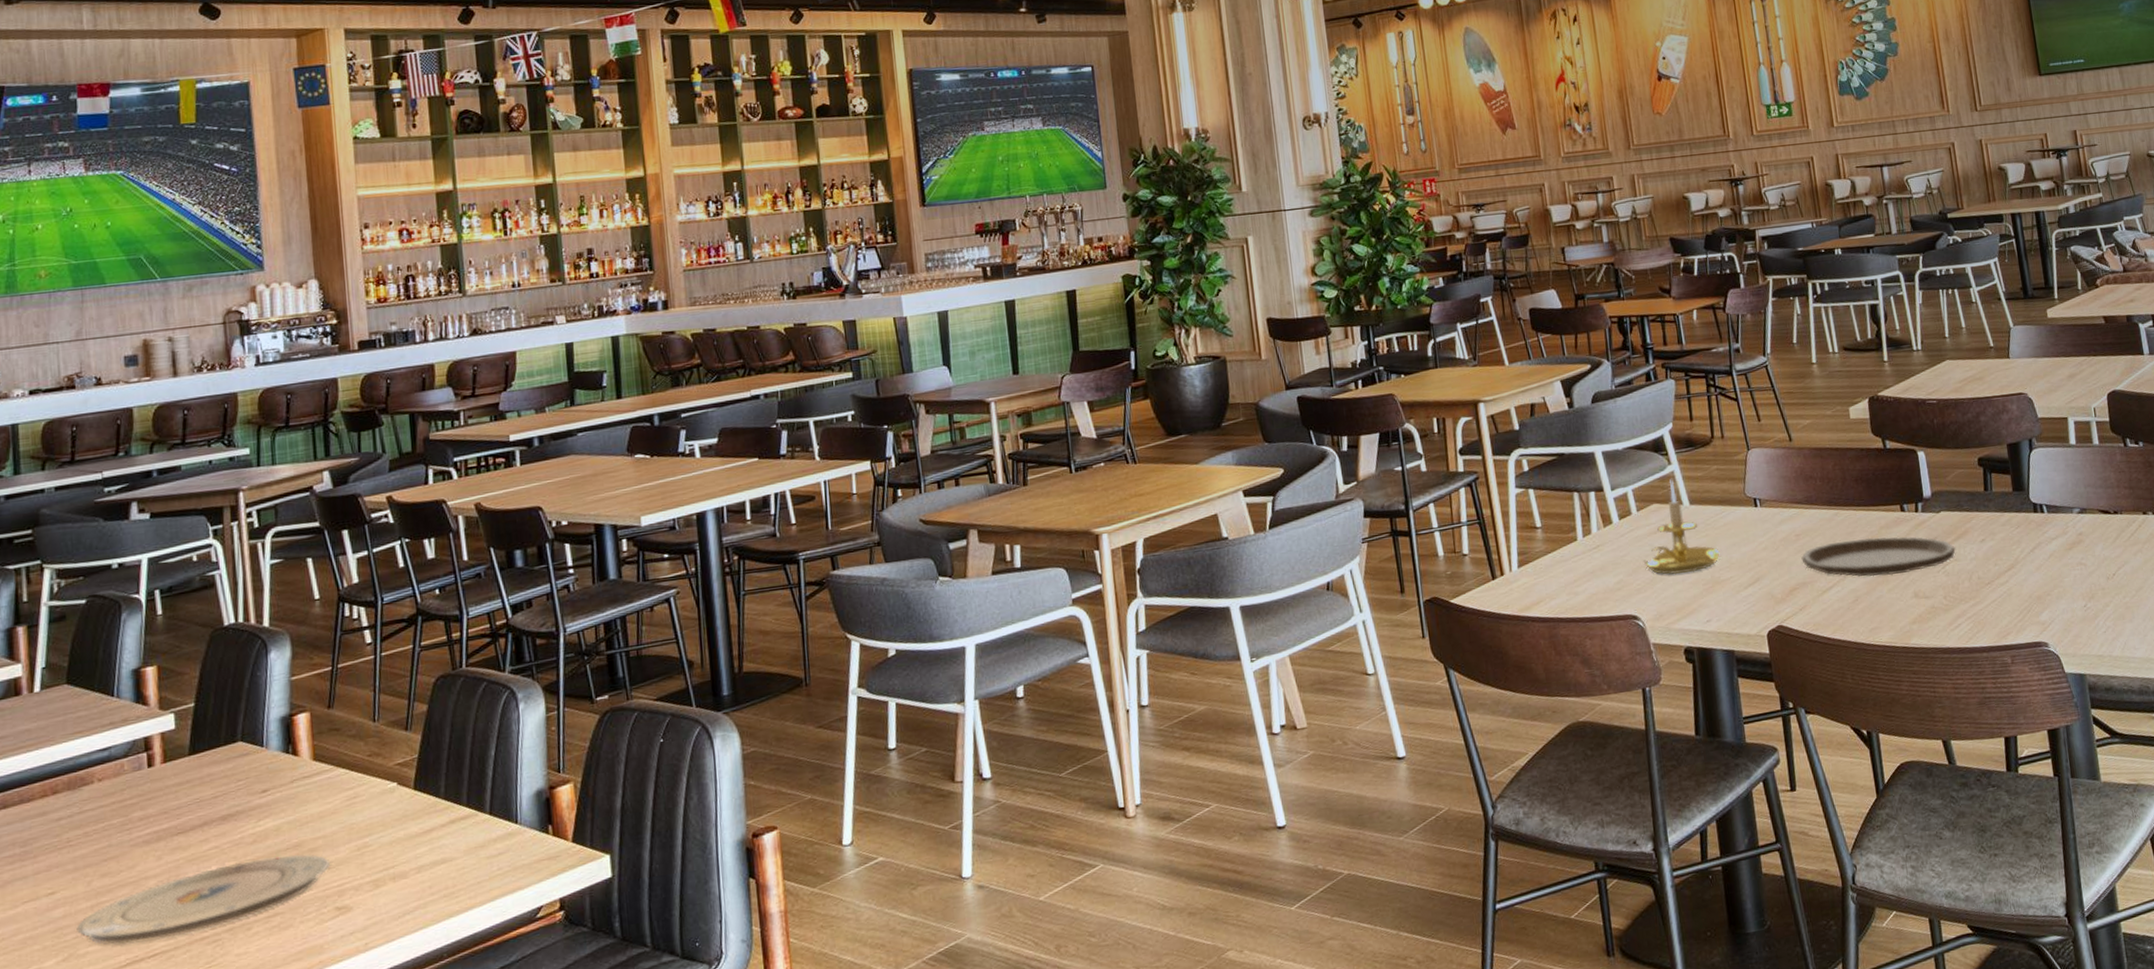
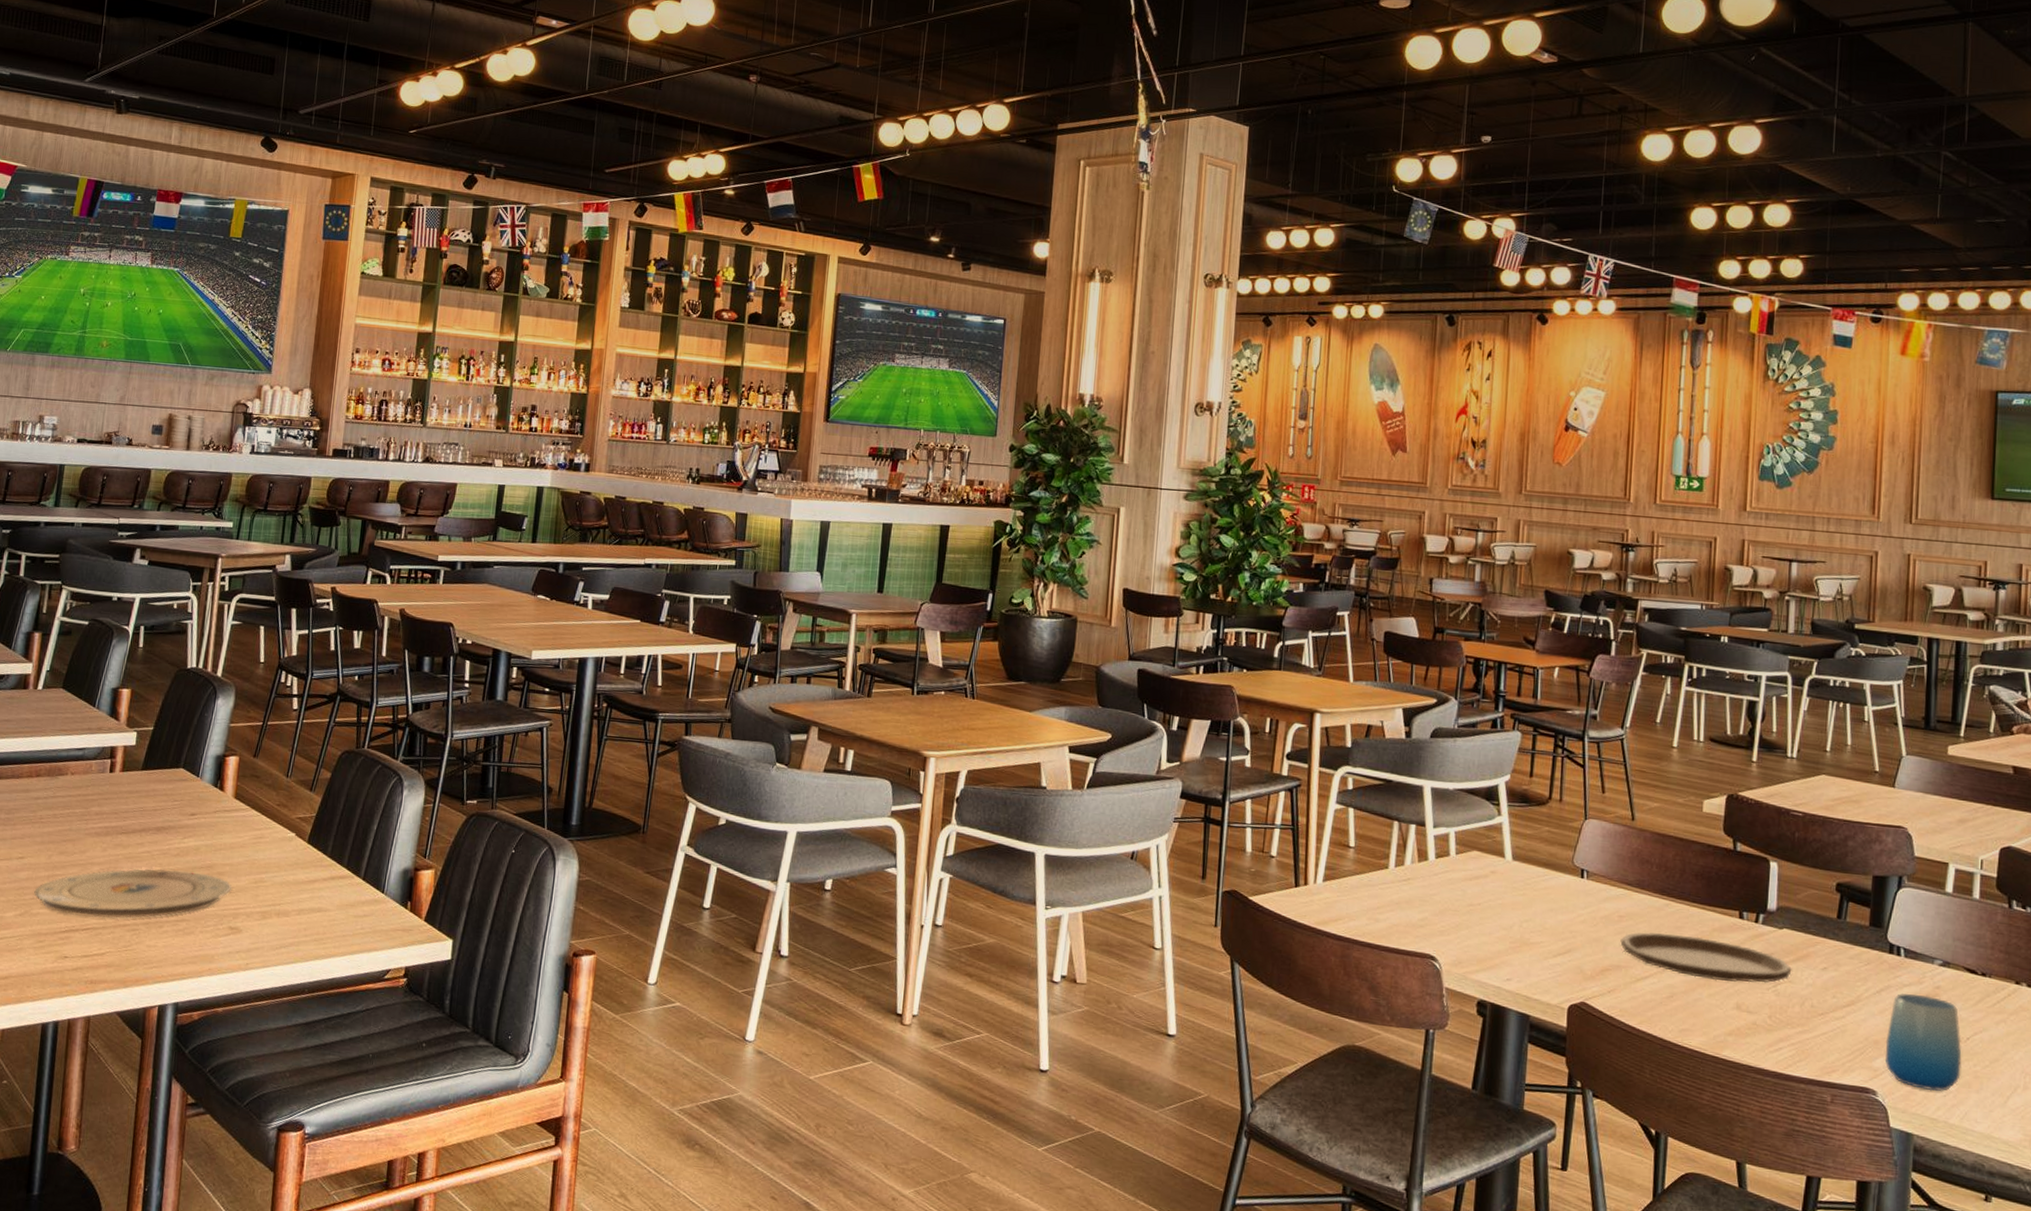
candle holder: present [1643,479,1720,575] -> none [1452,830,1535,928]
cup: none [2046,543,2115,631] -> present [1884,993,1962,1091]

